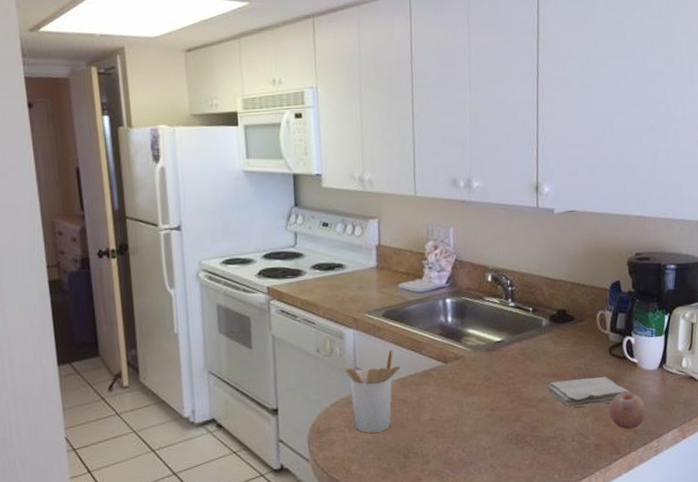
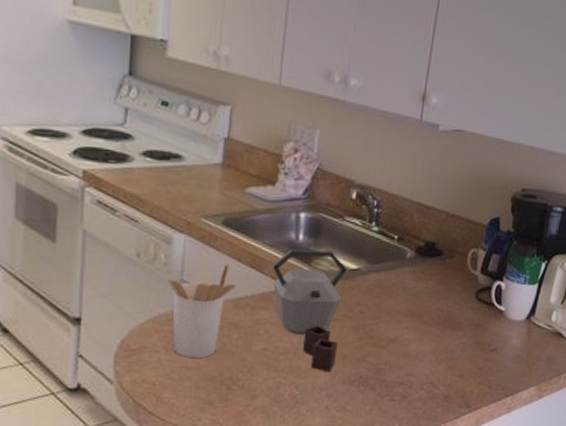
kettle: none [428,328,494,434] -> present [272,249,348,372]
washcloth: present [548,377,630,407] -> none [402,321,491,353]
fruit: present [608,391,647,430] -> none [464,341,506,383]

